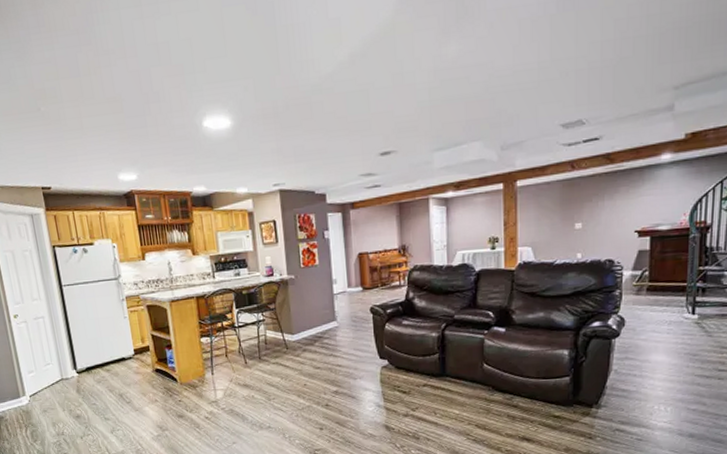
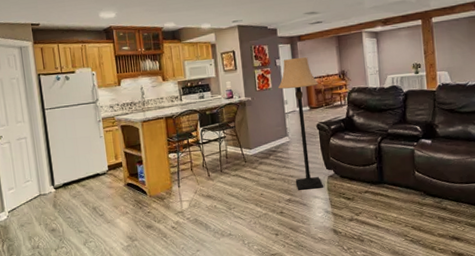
lamp: none [325,228,375,381] -> present [277,57,323,190]

